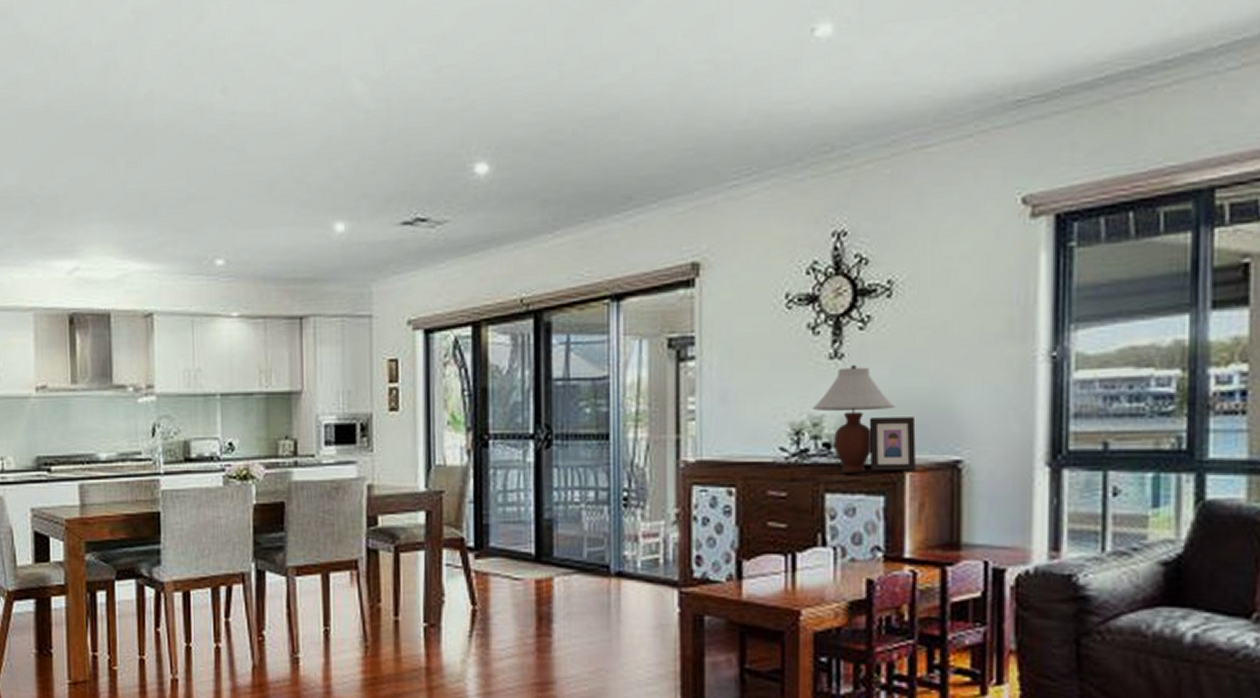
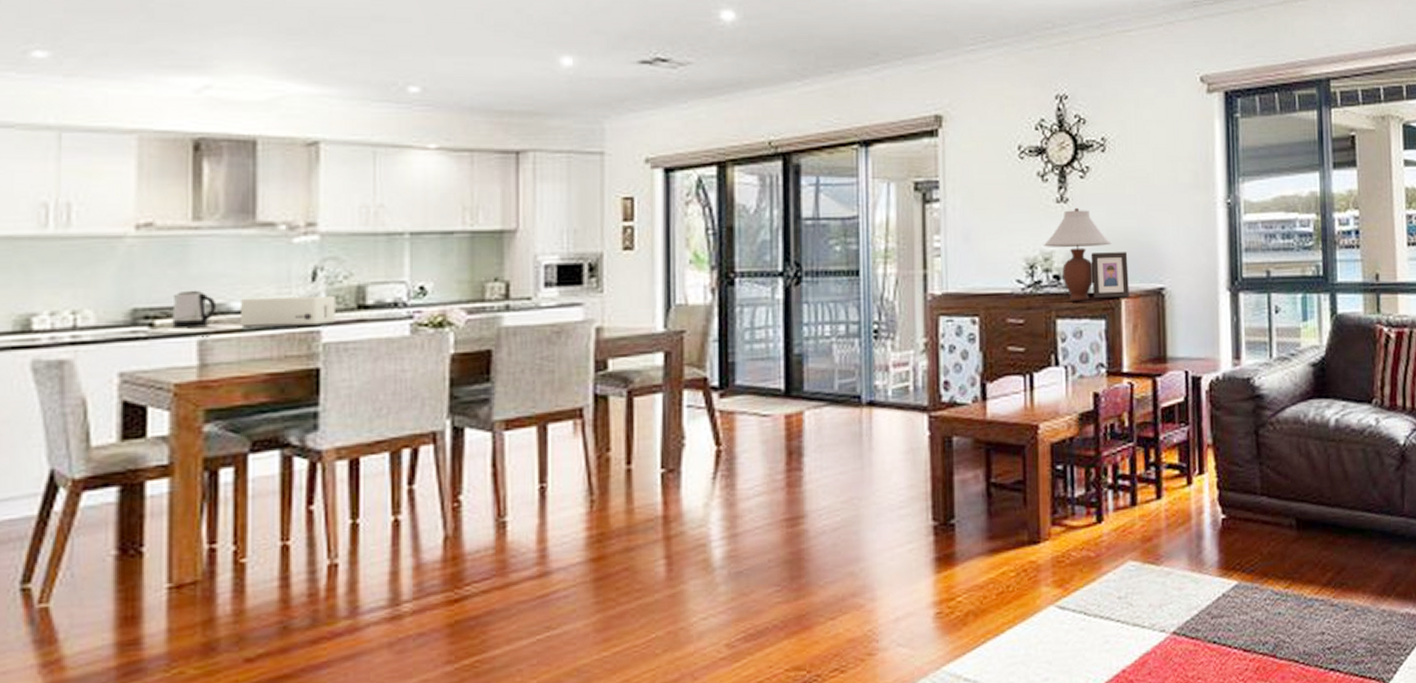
kettle: none [61,442,90,474] -> present [172,290,217,329]
toaster: none [105,449,169,476] -> present [241,295,335,329]

